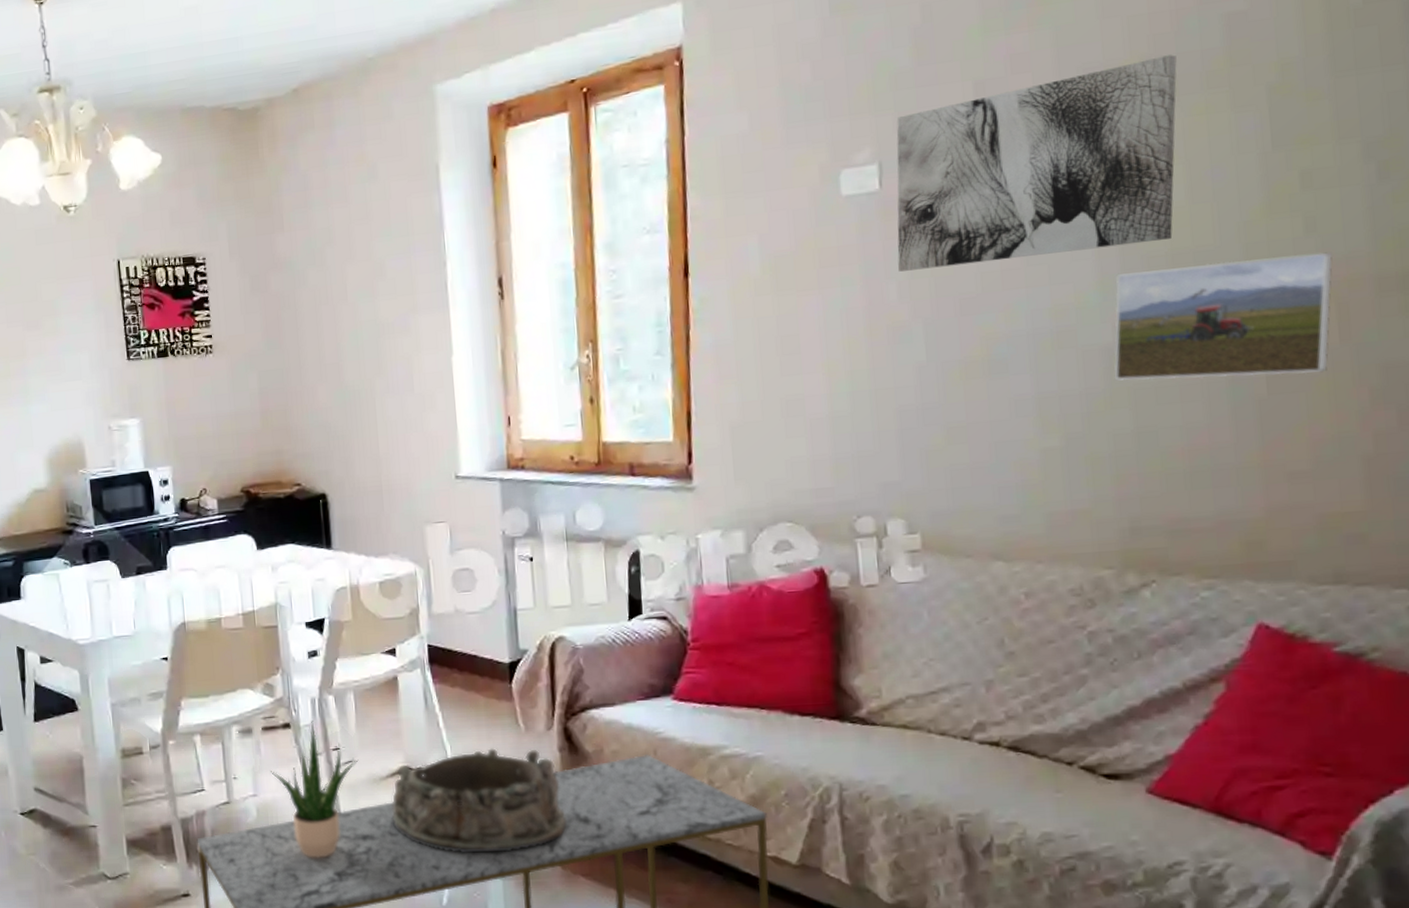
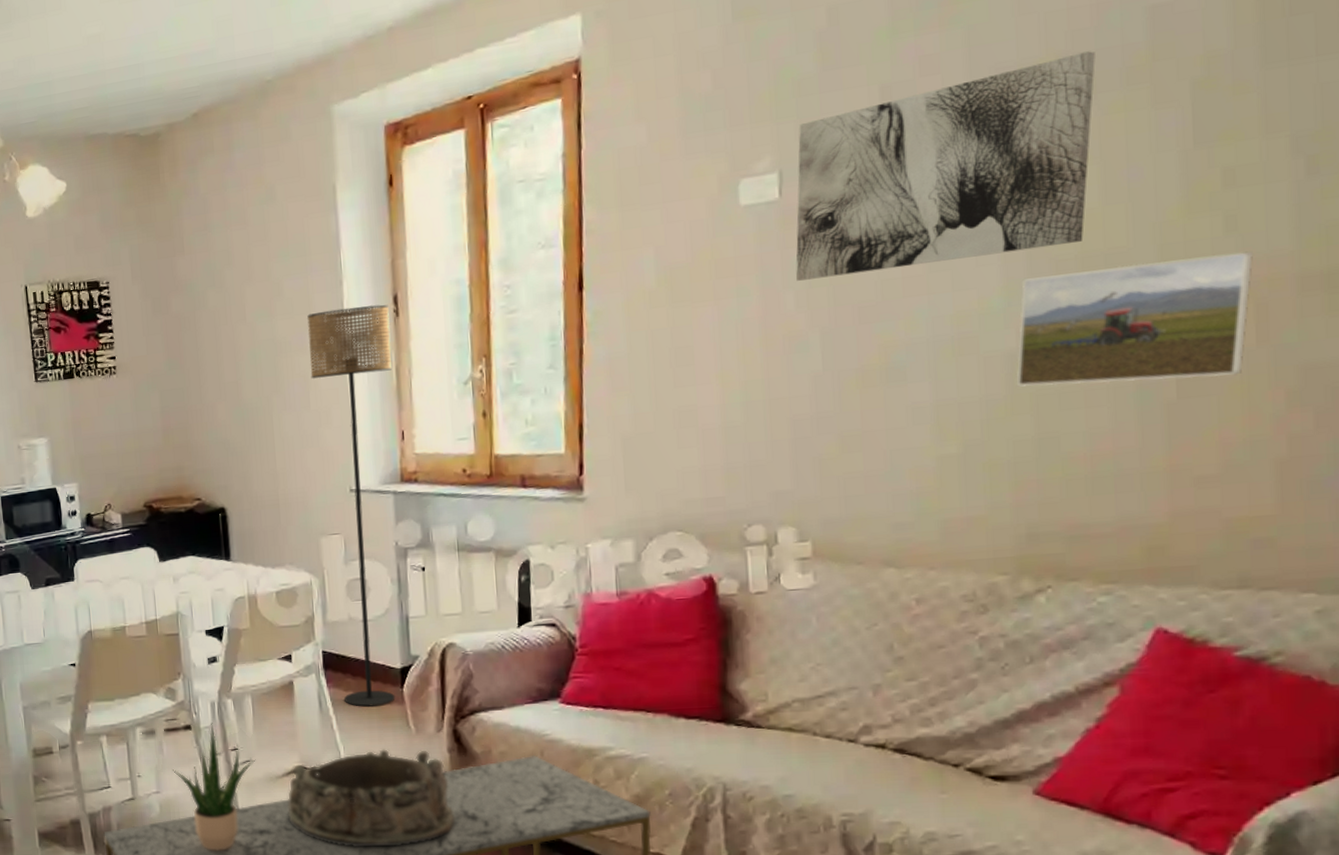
floor lamp: none [410,287,504,704] -> present [307,304,396,707]

